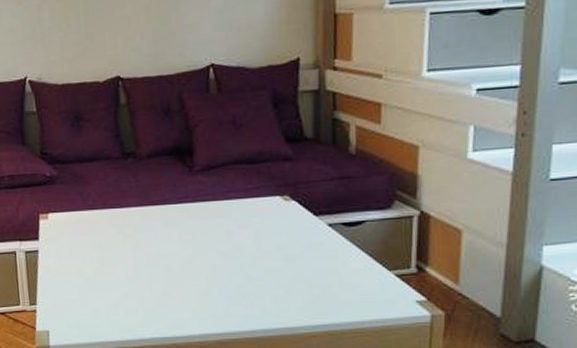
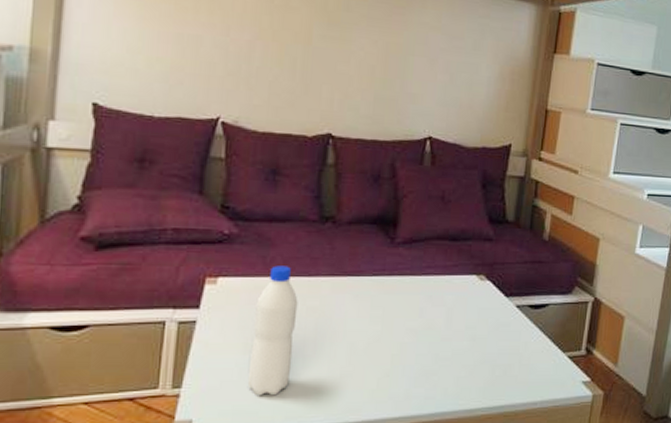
water bottle: none [81,200,120,312] -> present [247,265,298,396]

